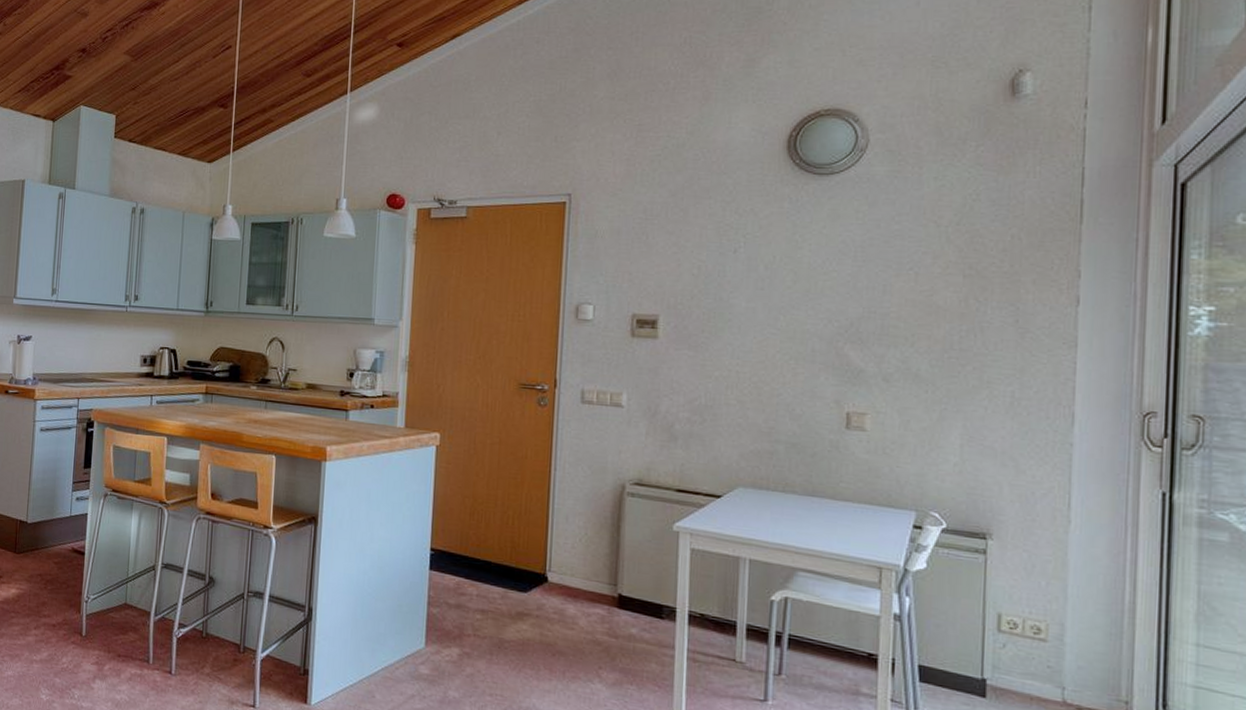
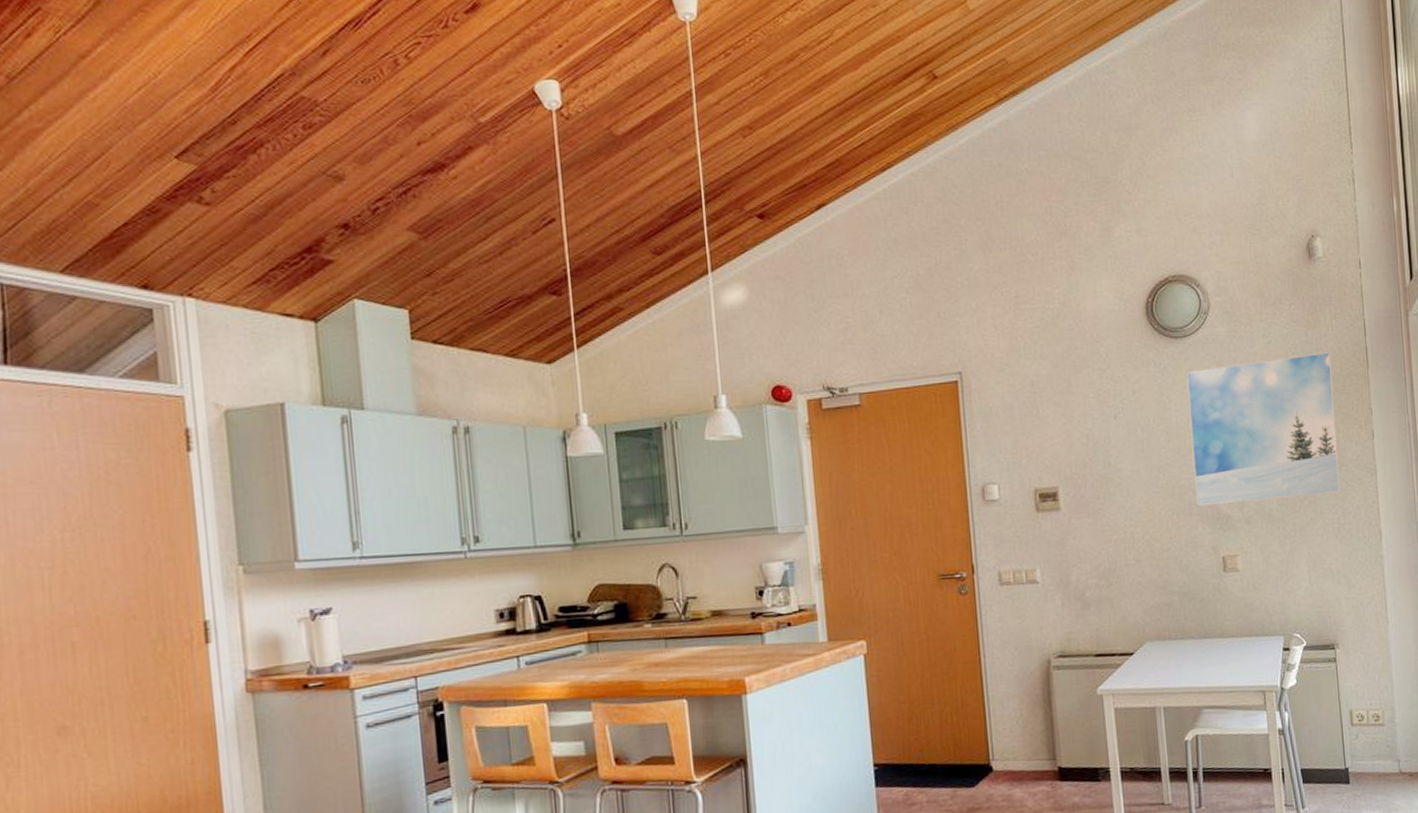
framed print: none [821,201,1027,363] -> present [1186,352,1341,506]

